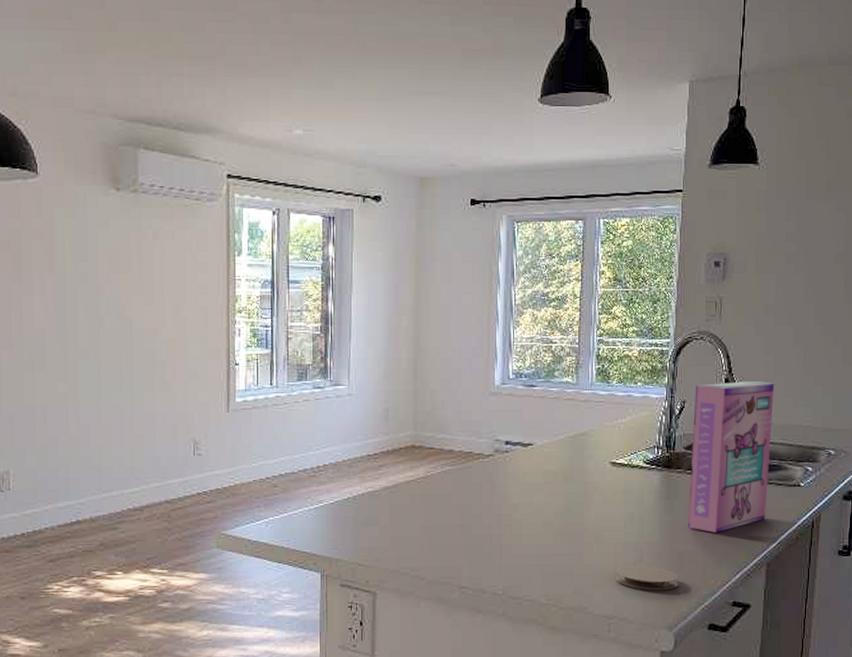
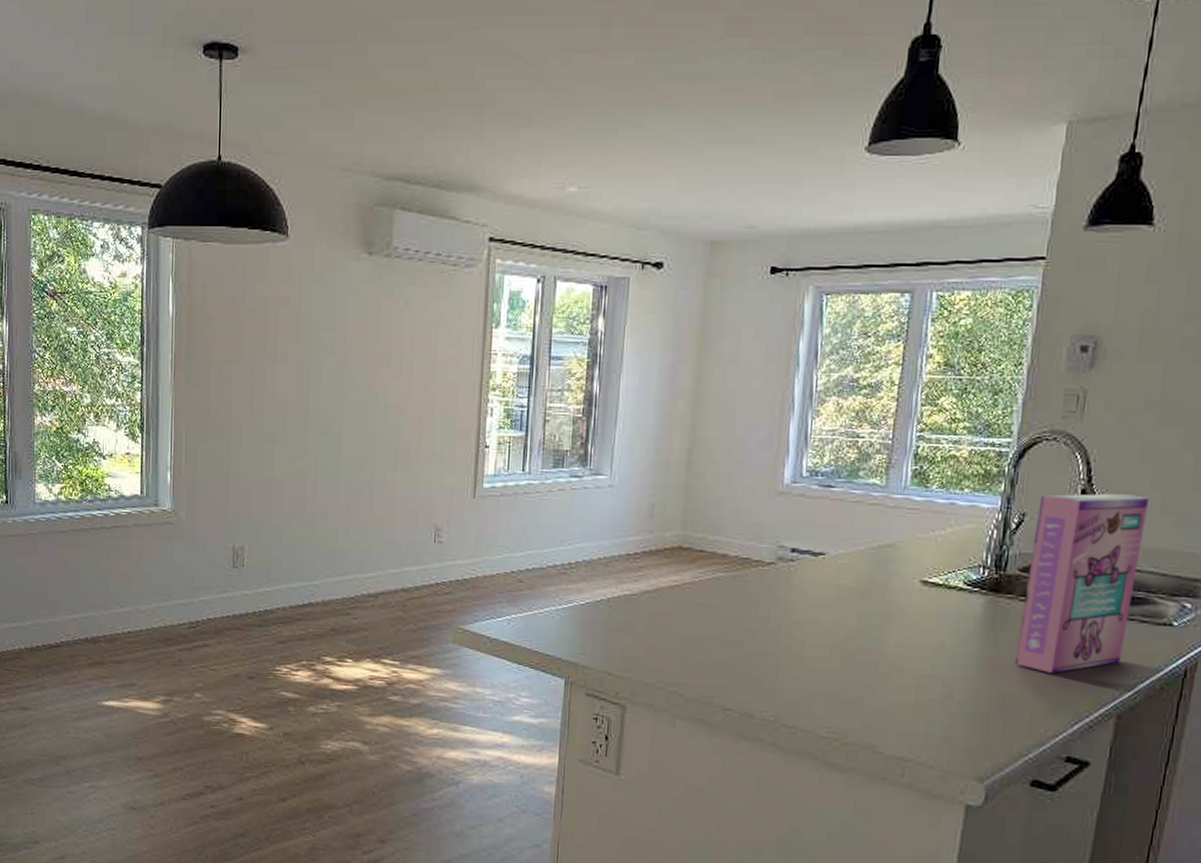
coaster: present [615,565,679,591] -> none [914,701,998,736]

